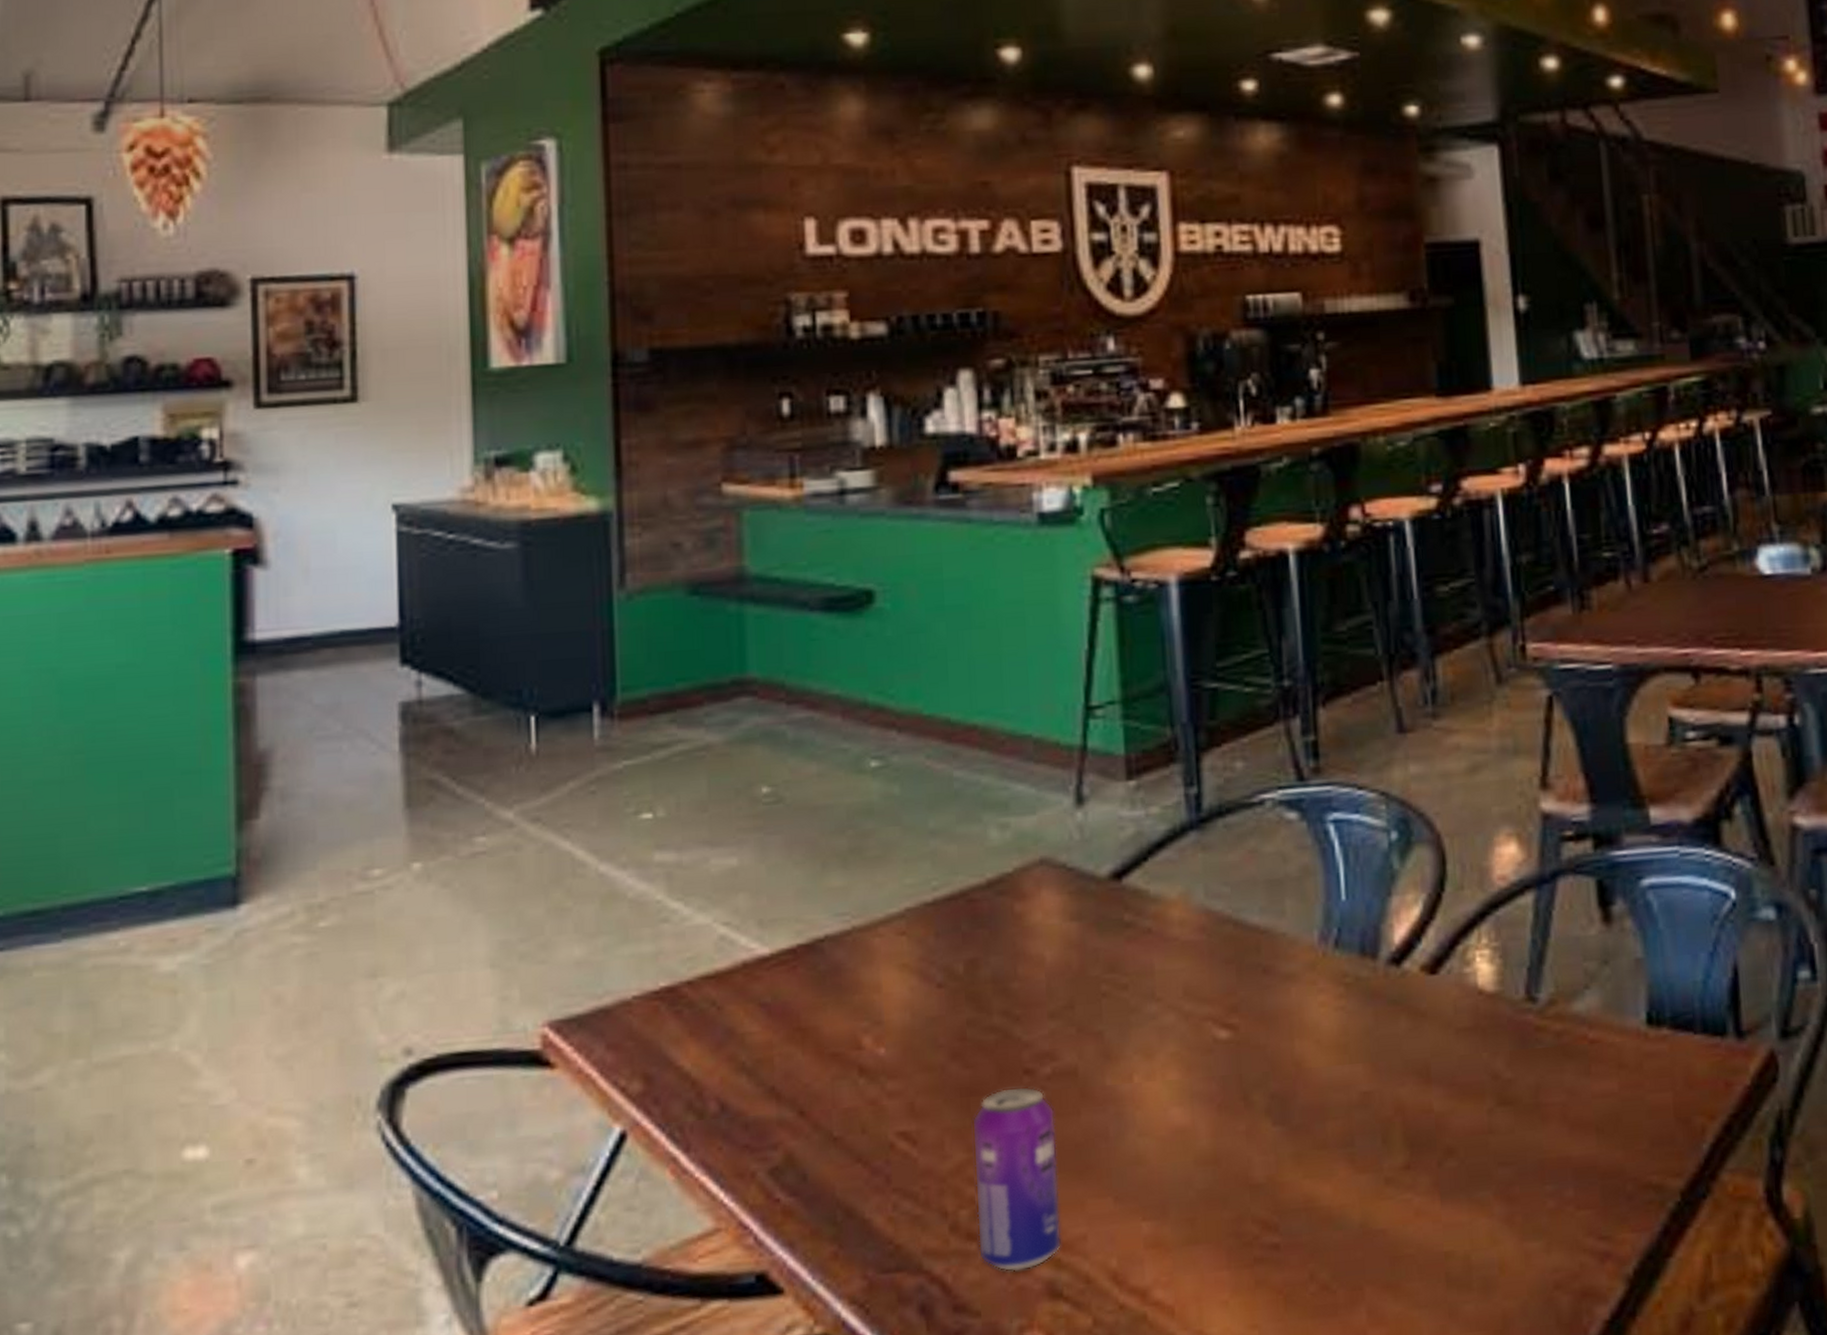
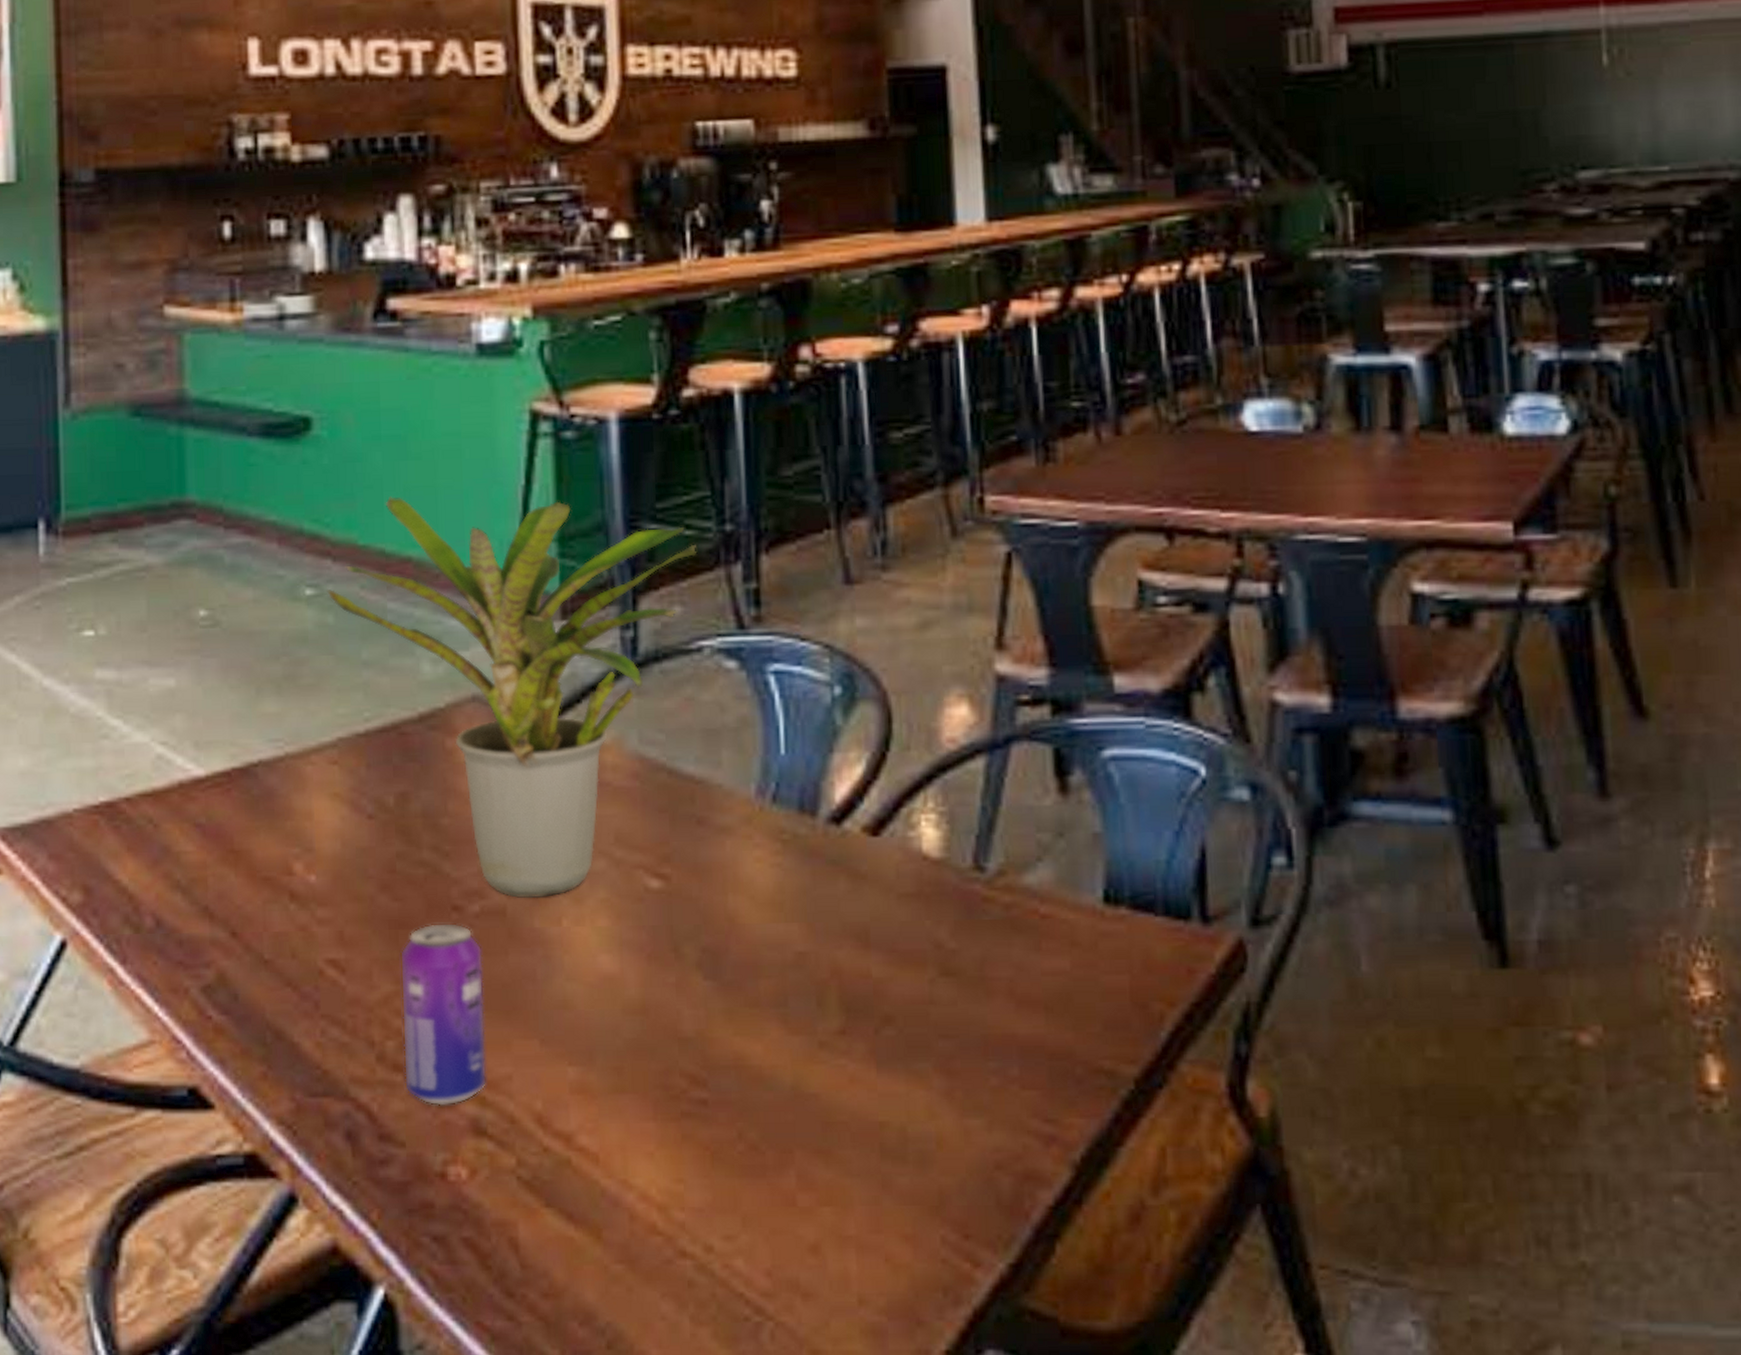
potted plant: none [892,664,1256,1057] -> present [327,497,696,898]

